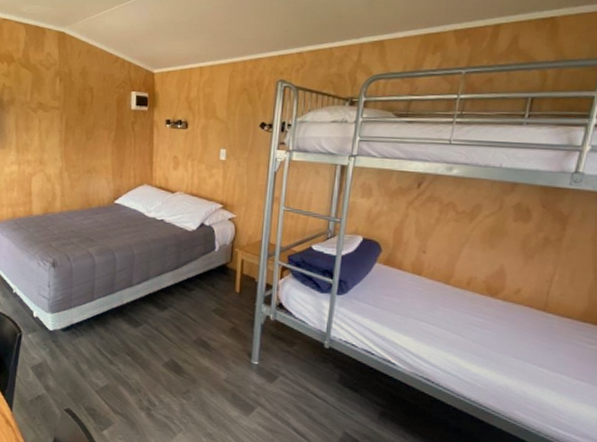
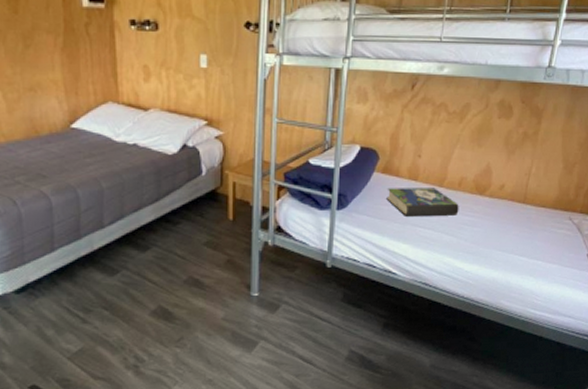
book: none [388,280,467,315] -> present [386,188,459,216]

